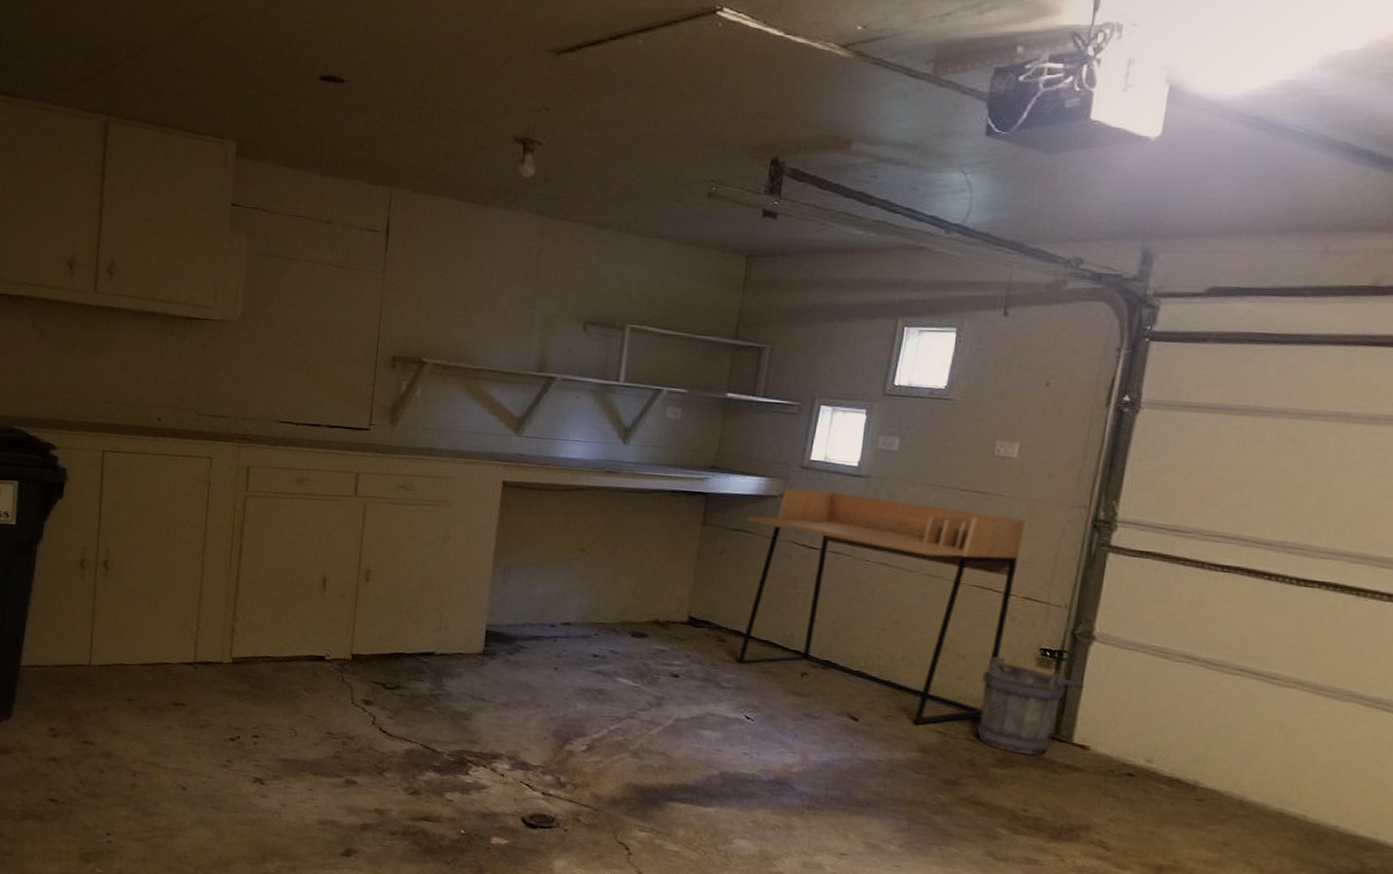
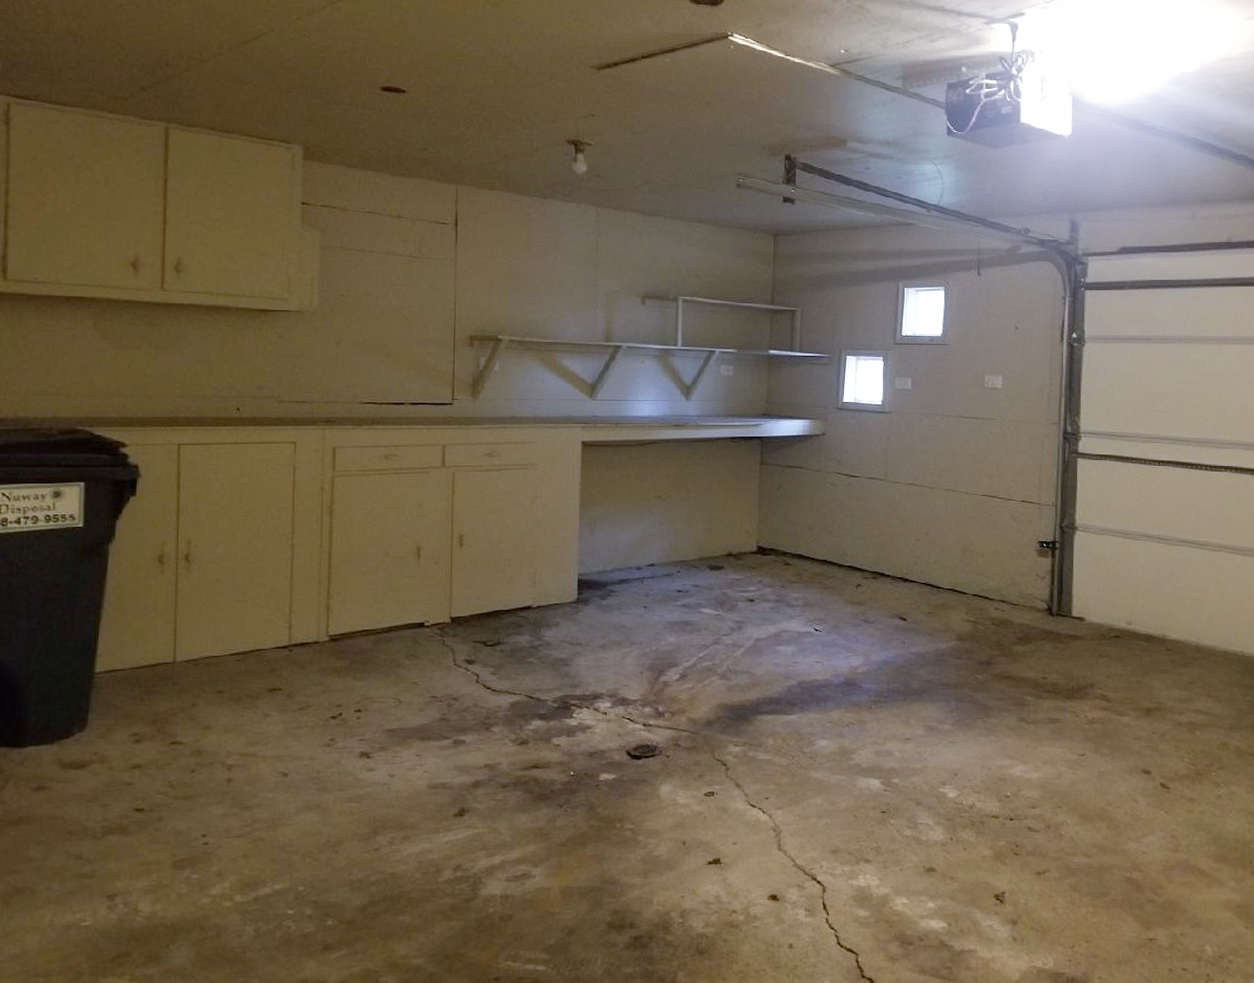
desk: present [737,488,1026,724] -> none [797,427,1014,617]
bucket: present [976,657,1085,756] -> none [997,552,1075,631]

